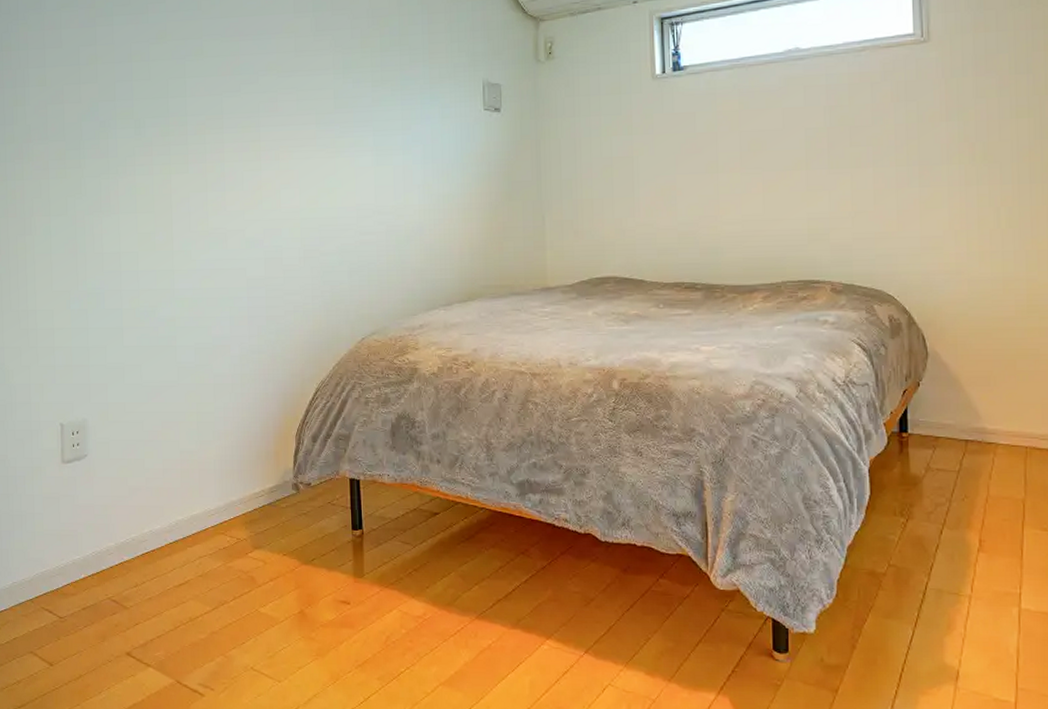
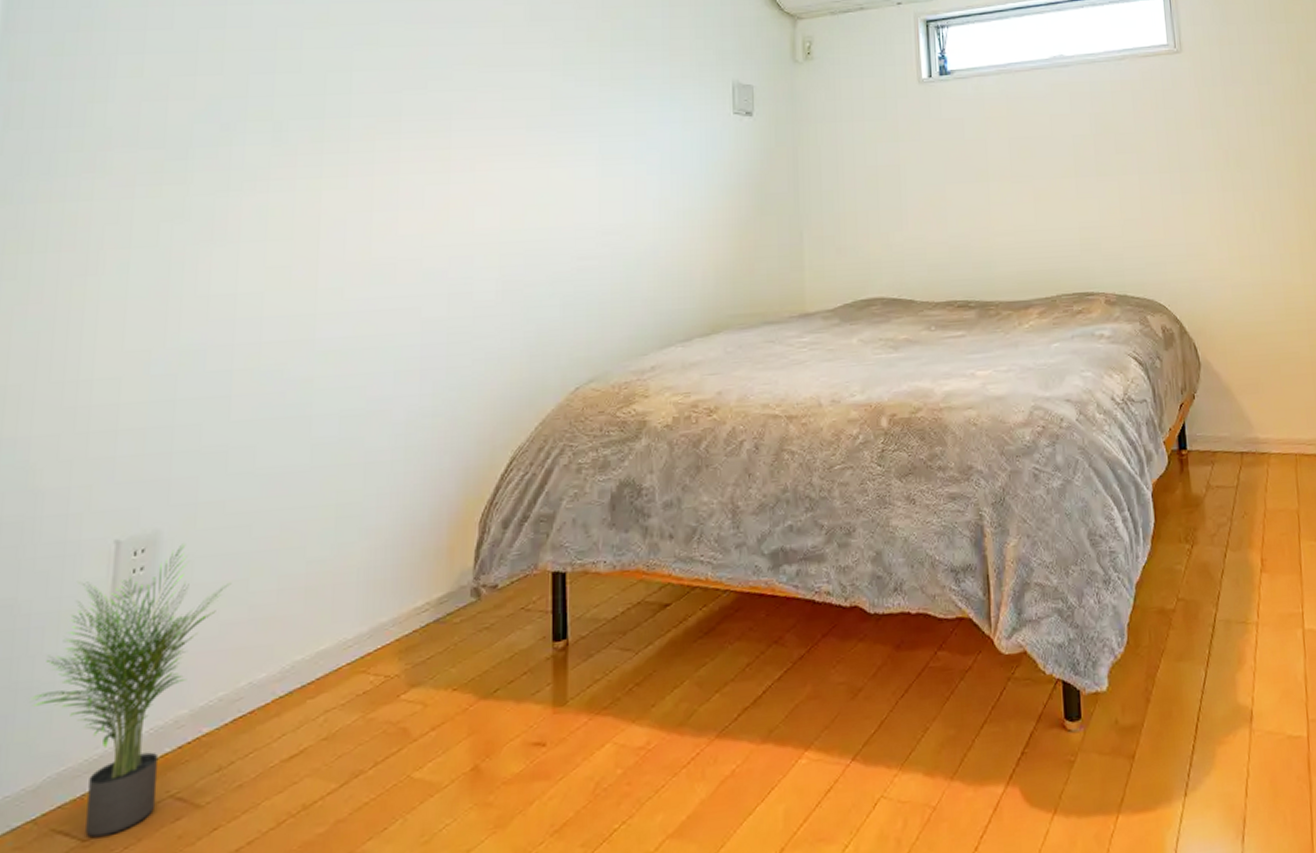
potted plant: none [21,430,134,617] -> present [30,544,232,838]

